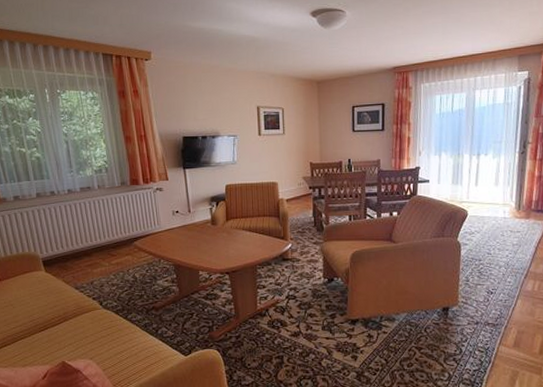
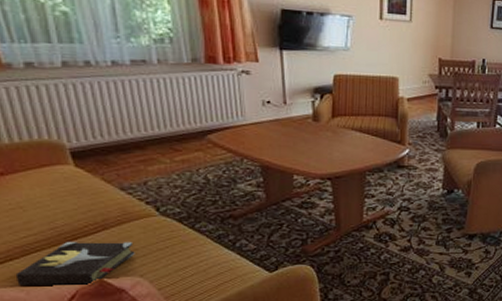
hardback book: none [8,331,86,366] -> present [15,242,135,285]

